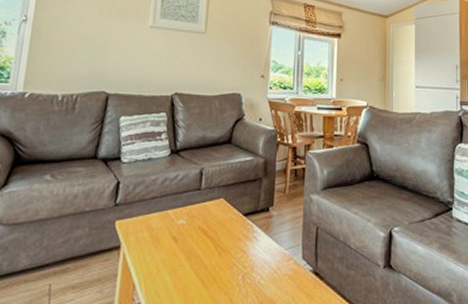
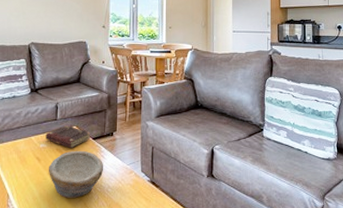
book: none [185,197,242,226] -> present [45,125,91,148]
bowl: none [187,229,256,291] -> present [49,150,104,198]

